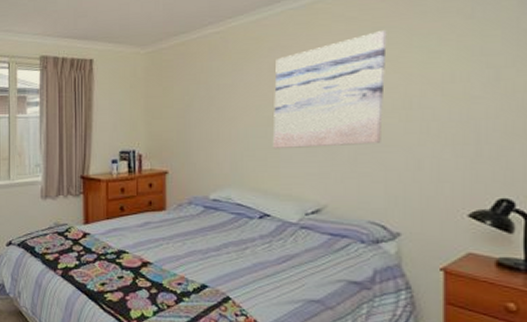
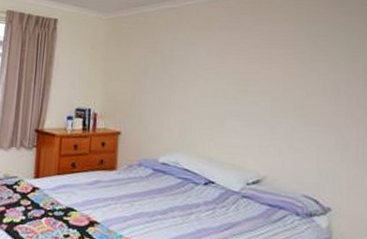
wall art: present [272,31,387,148] -> none [218,24,319,123]

